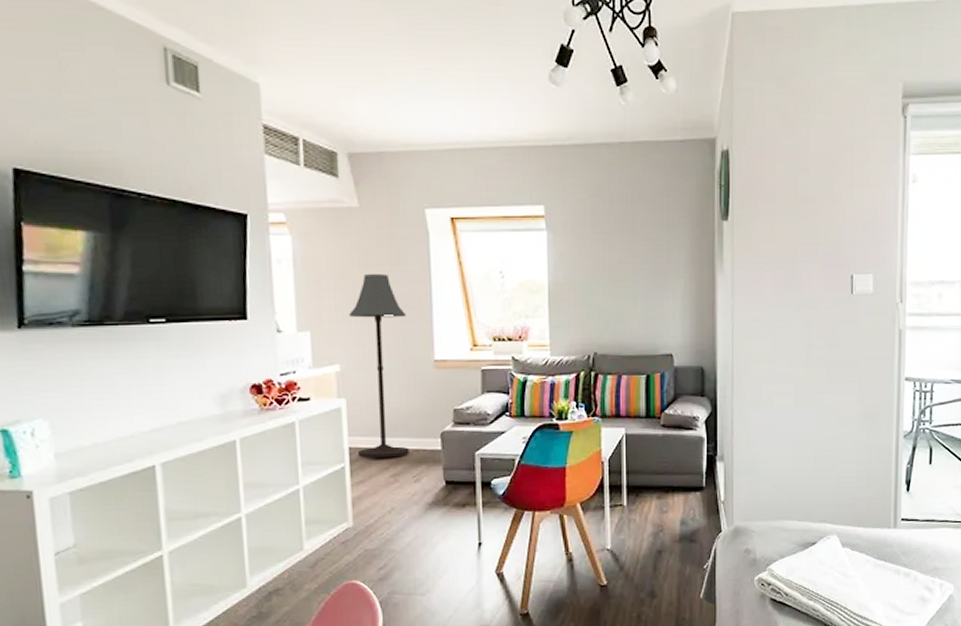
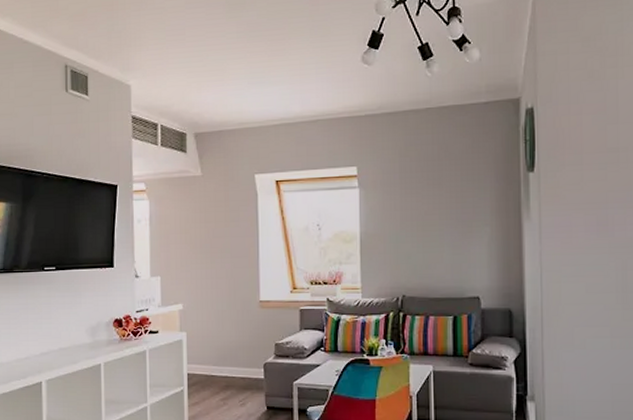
floor lamp: present [349,274,409,459] -> none [191,229,237,384]

